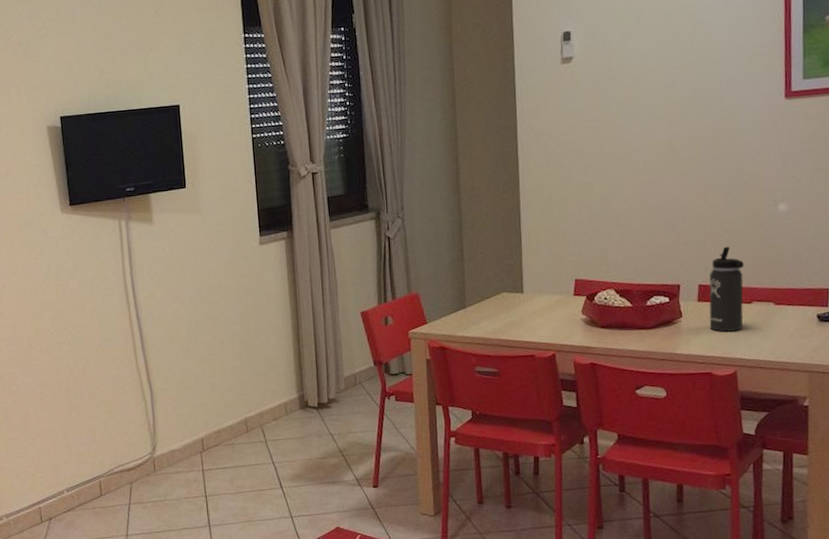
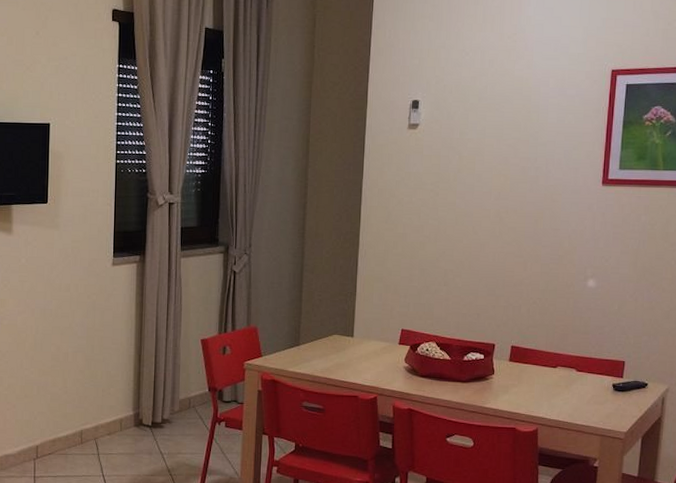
thermos bottle: present [709,246,744,332] -> none [517,313,553,392]

